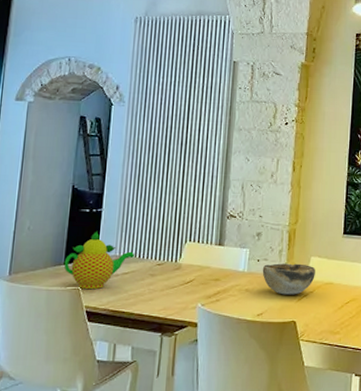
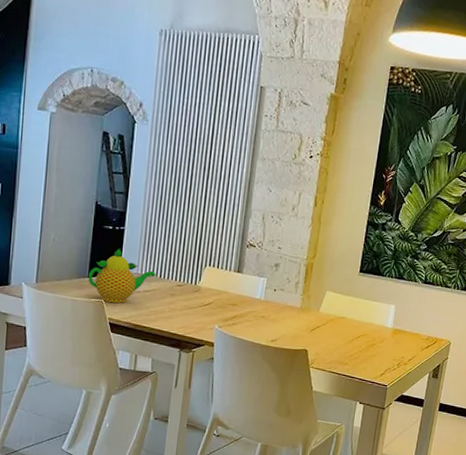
decorative bowl: present [262,263,315,295] -> none [278,294,330,326]

